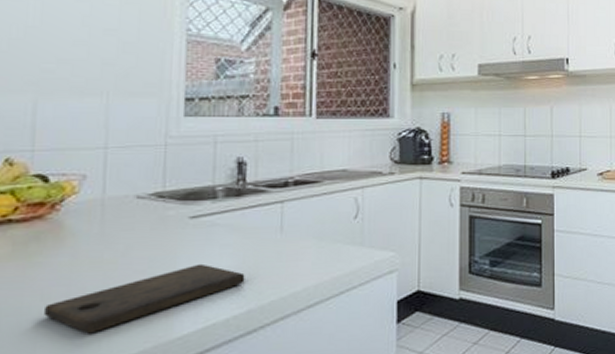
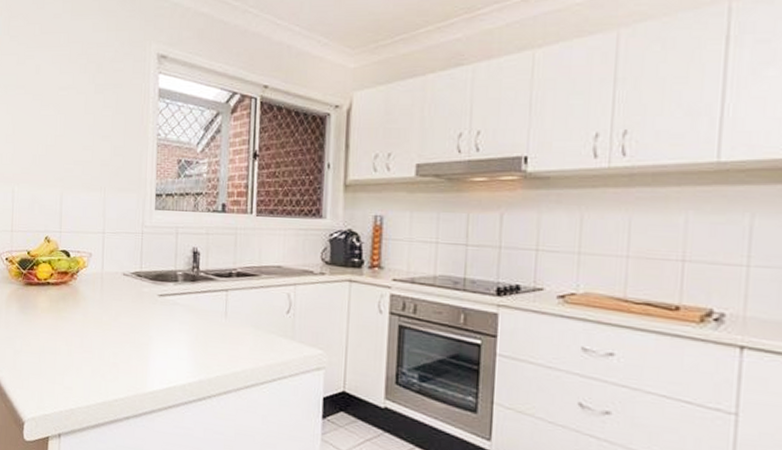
cutting board: present [44,263,245,334] -> none [68,334,198,376]

